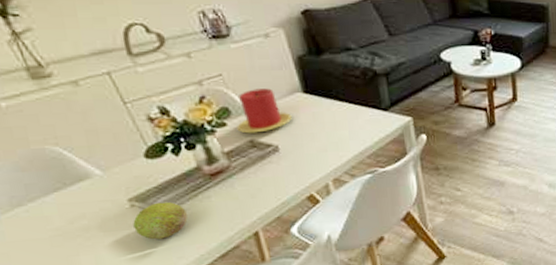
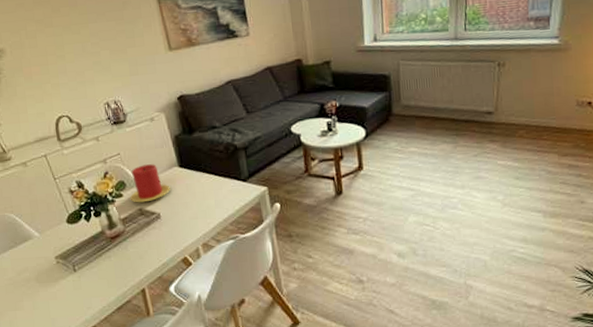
fruit: present [133,202,188,240] -> none [58,260,95,292]

